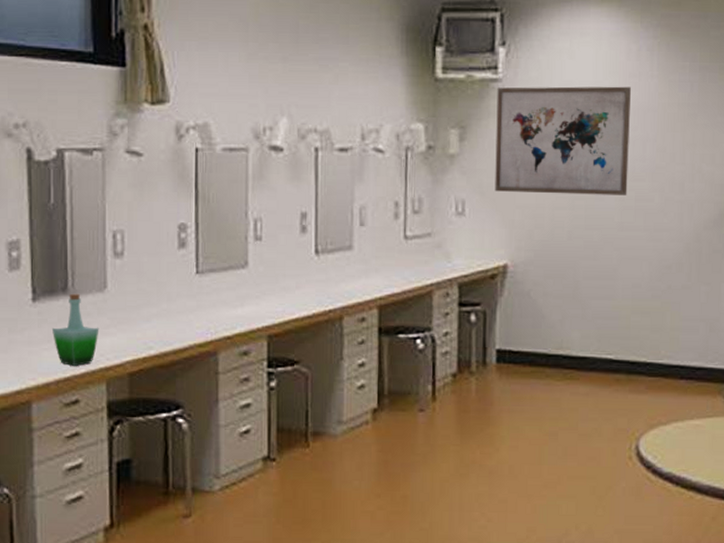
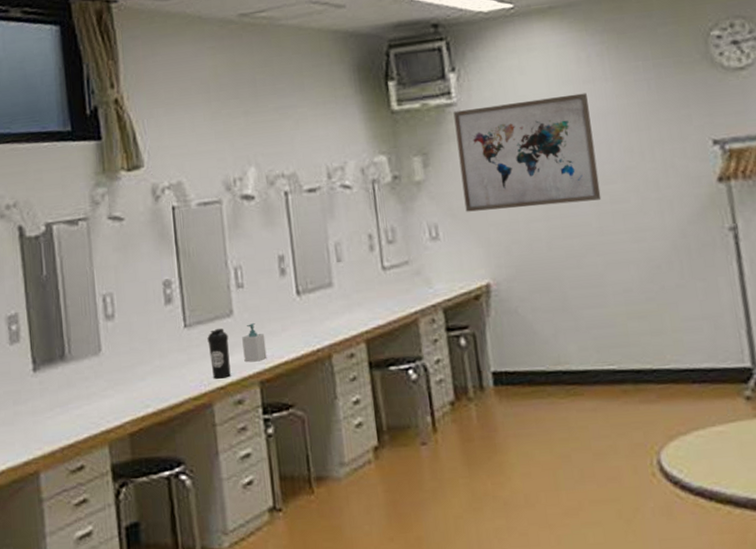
bottle: present [51,293,100,366] -> none [53,359,98,432]
water bottle: none [219,278,241,329] -> present [207,328,231,379]
soap bottle: none [254,277,278,316] -> present [242,323,267,363]

